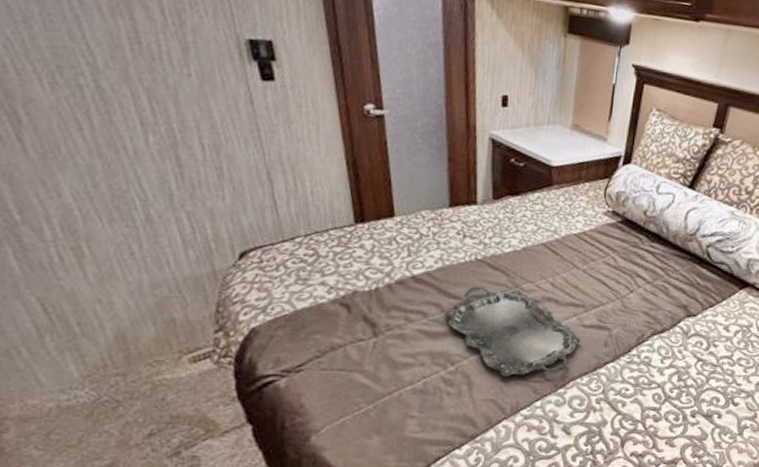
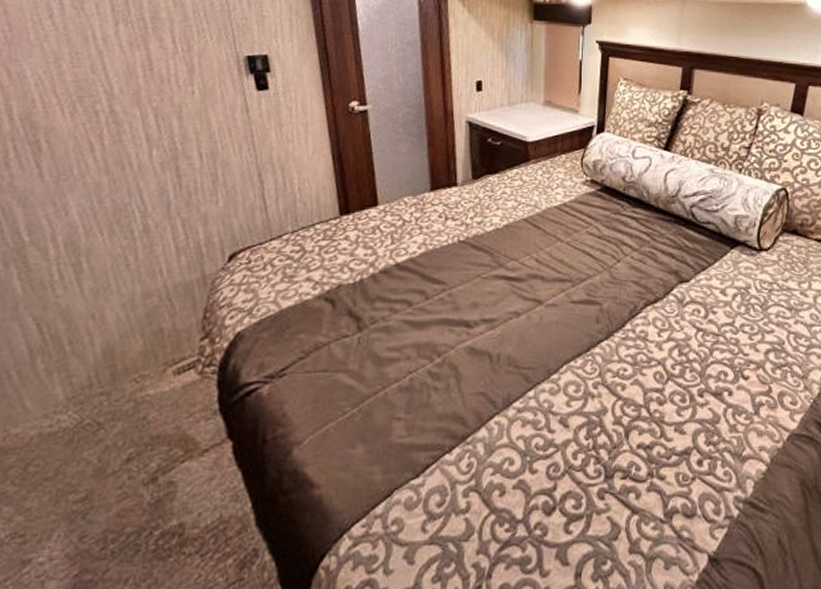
serving tray: present [443,287,581,377] -> none [428,269,571,366]

